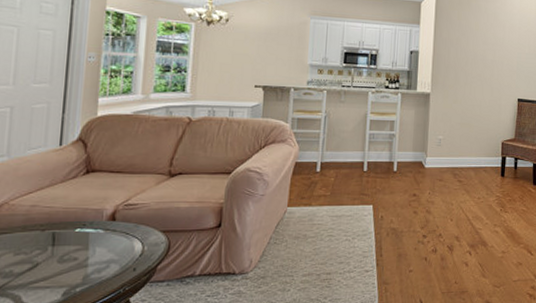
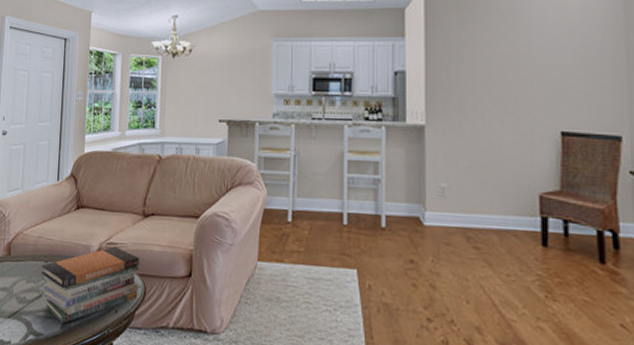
book stack: none [35,207,163,291] -> present [41,246,139,324]

